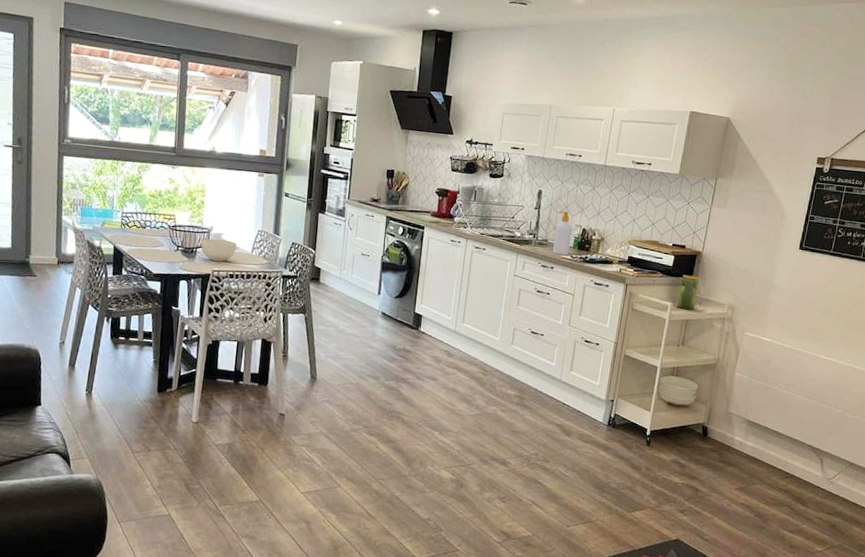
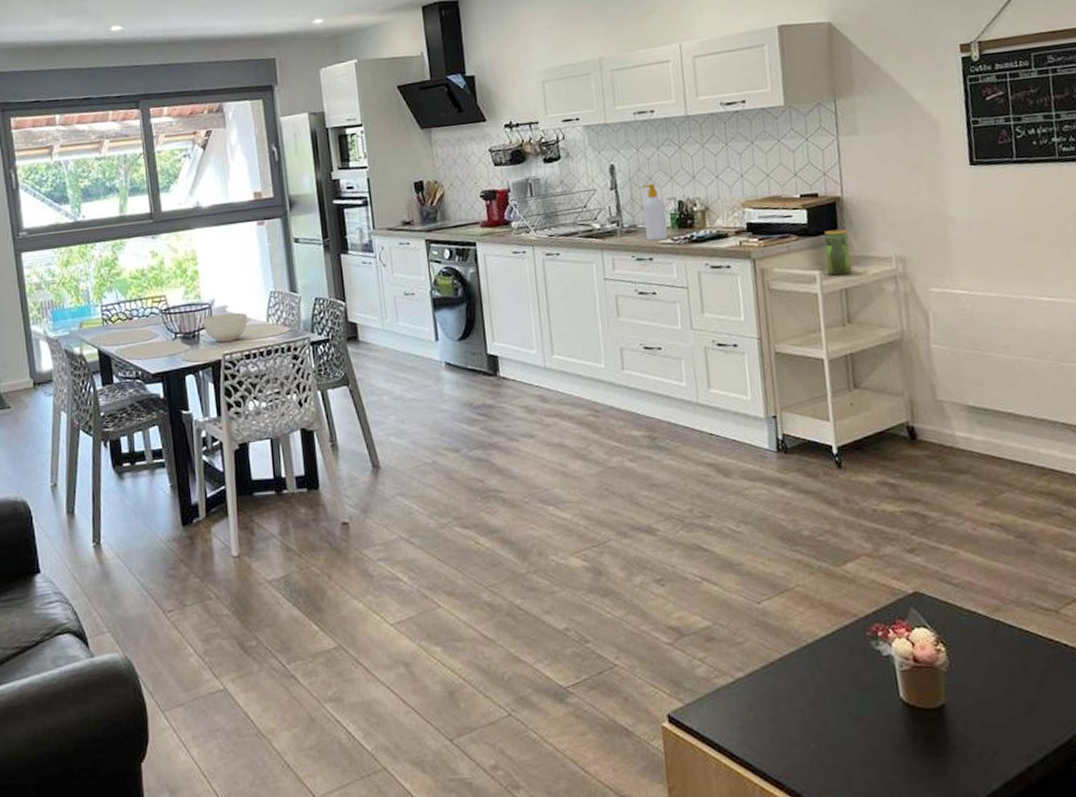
bowl: present [658,375,699,407] -> none [831,365,888,407]

